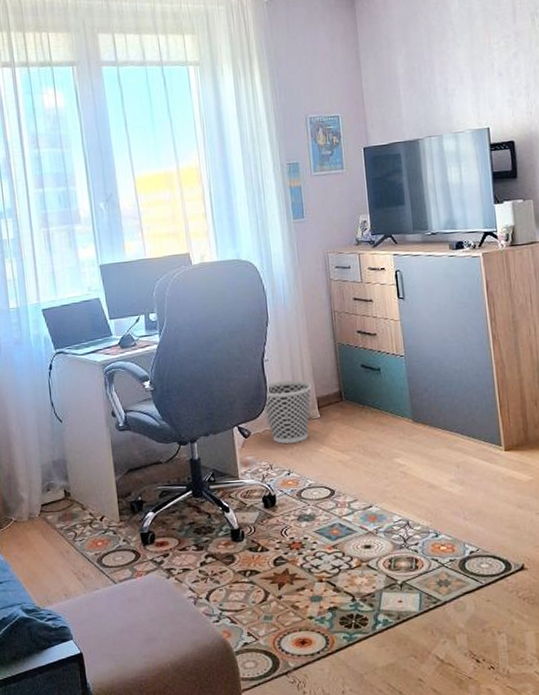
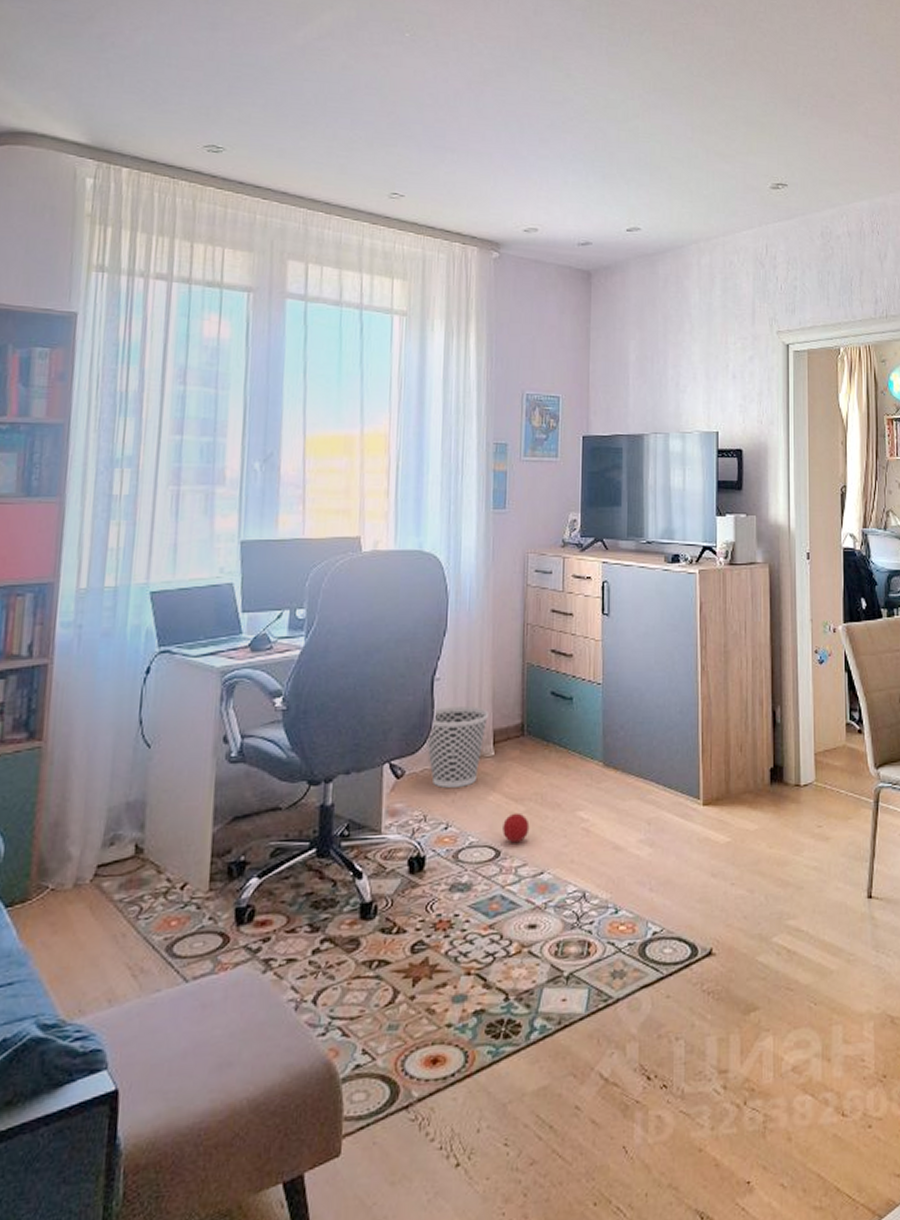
ball: none [334,461,356,484] -> present [503,813,530,843]

